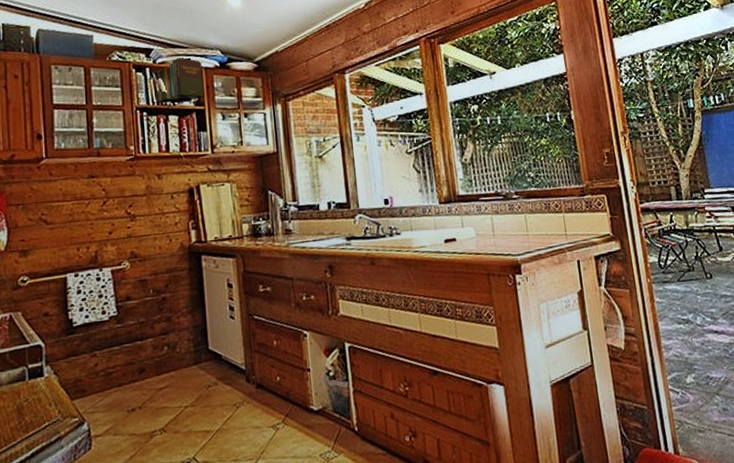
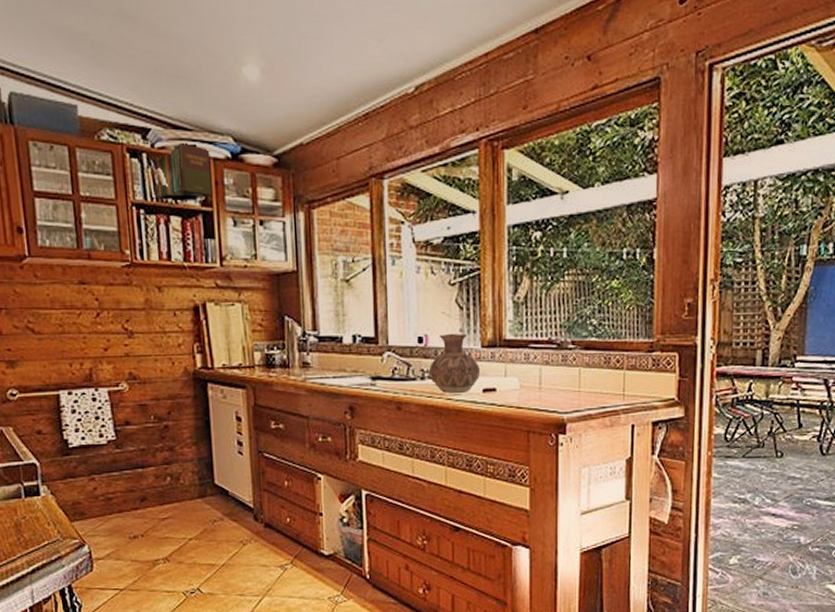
ceramic jug: none [395,193,440,247] -> present [428,333,479,394]

